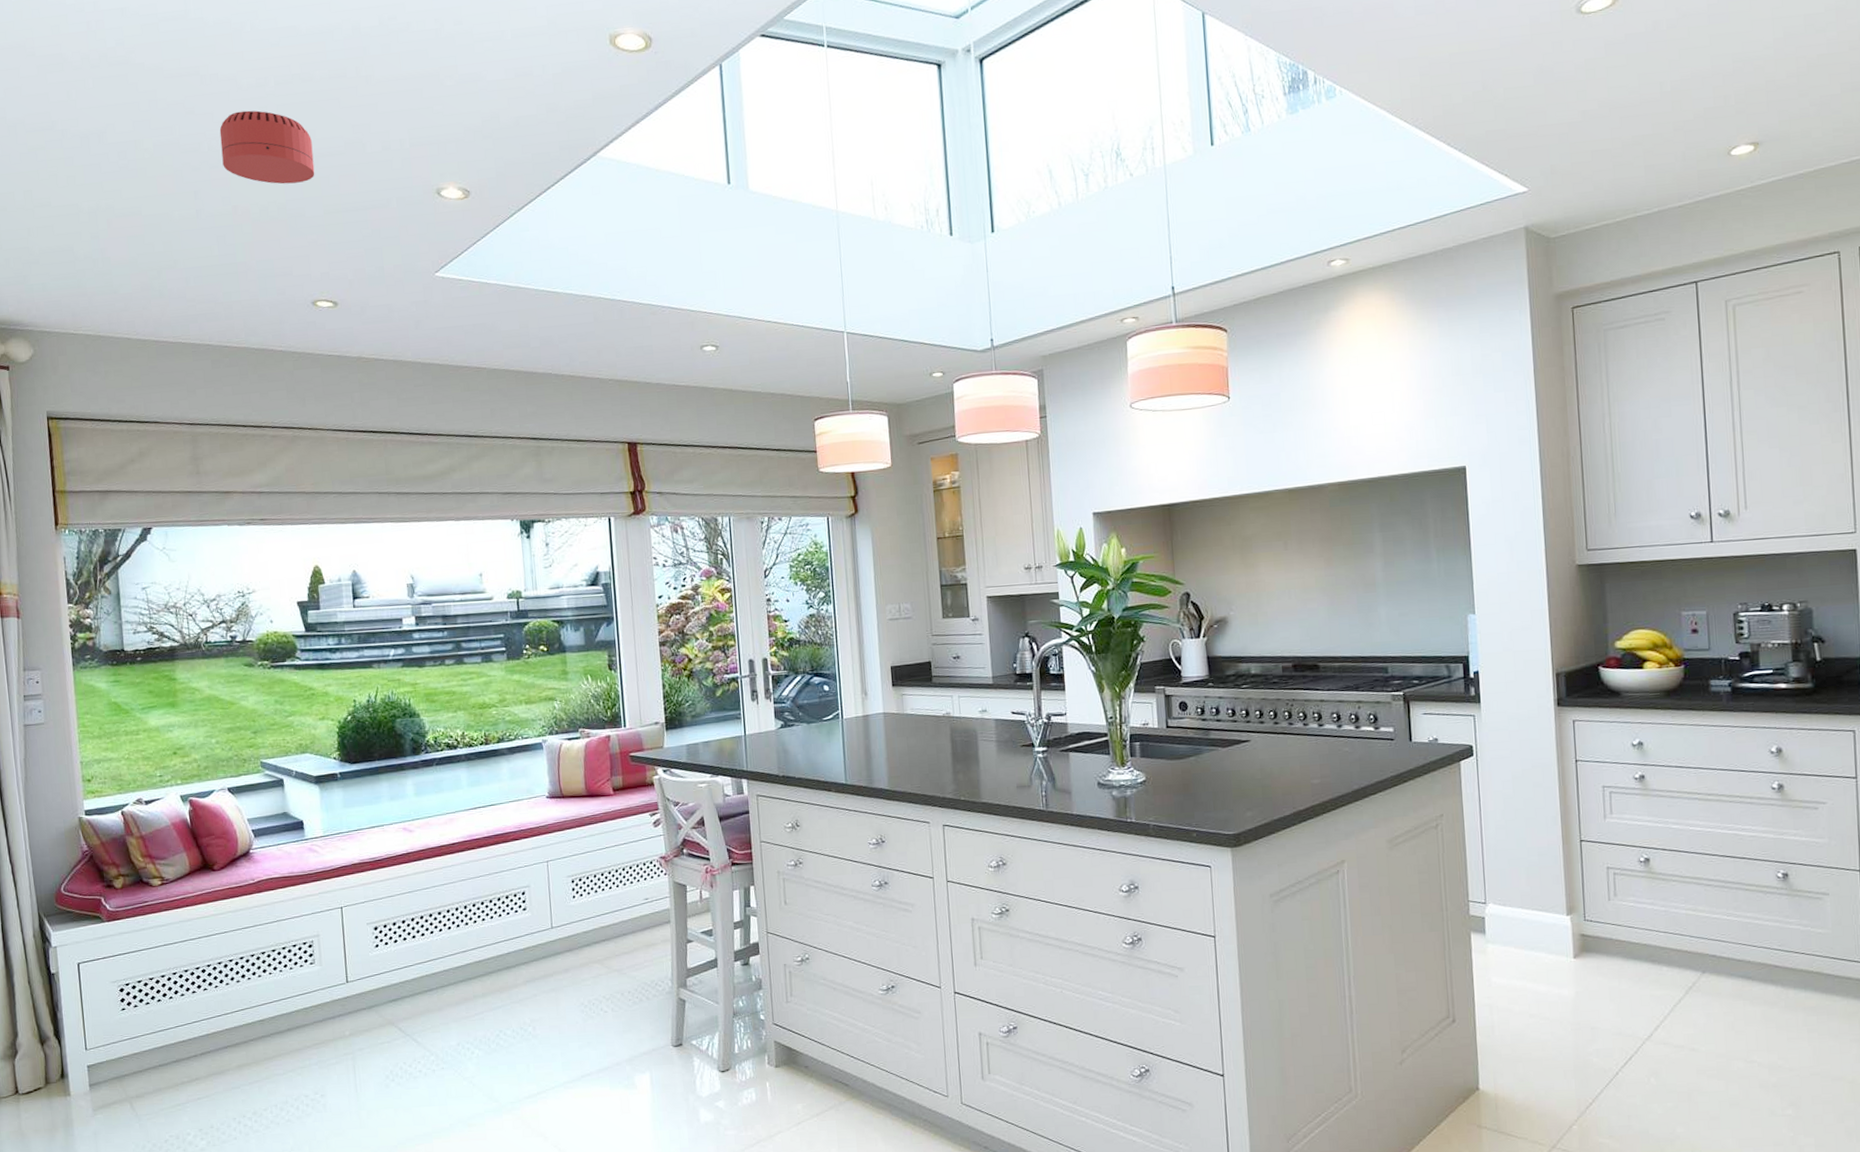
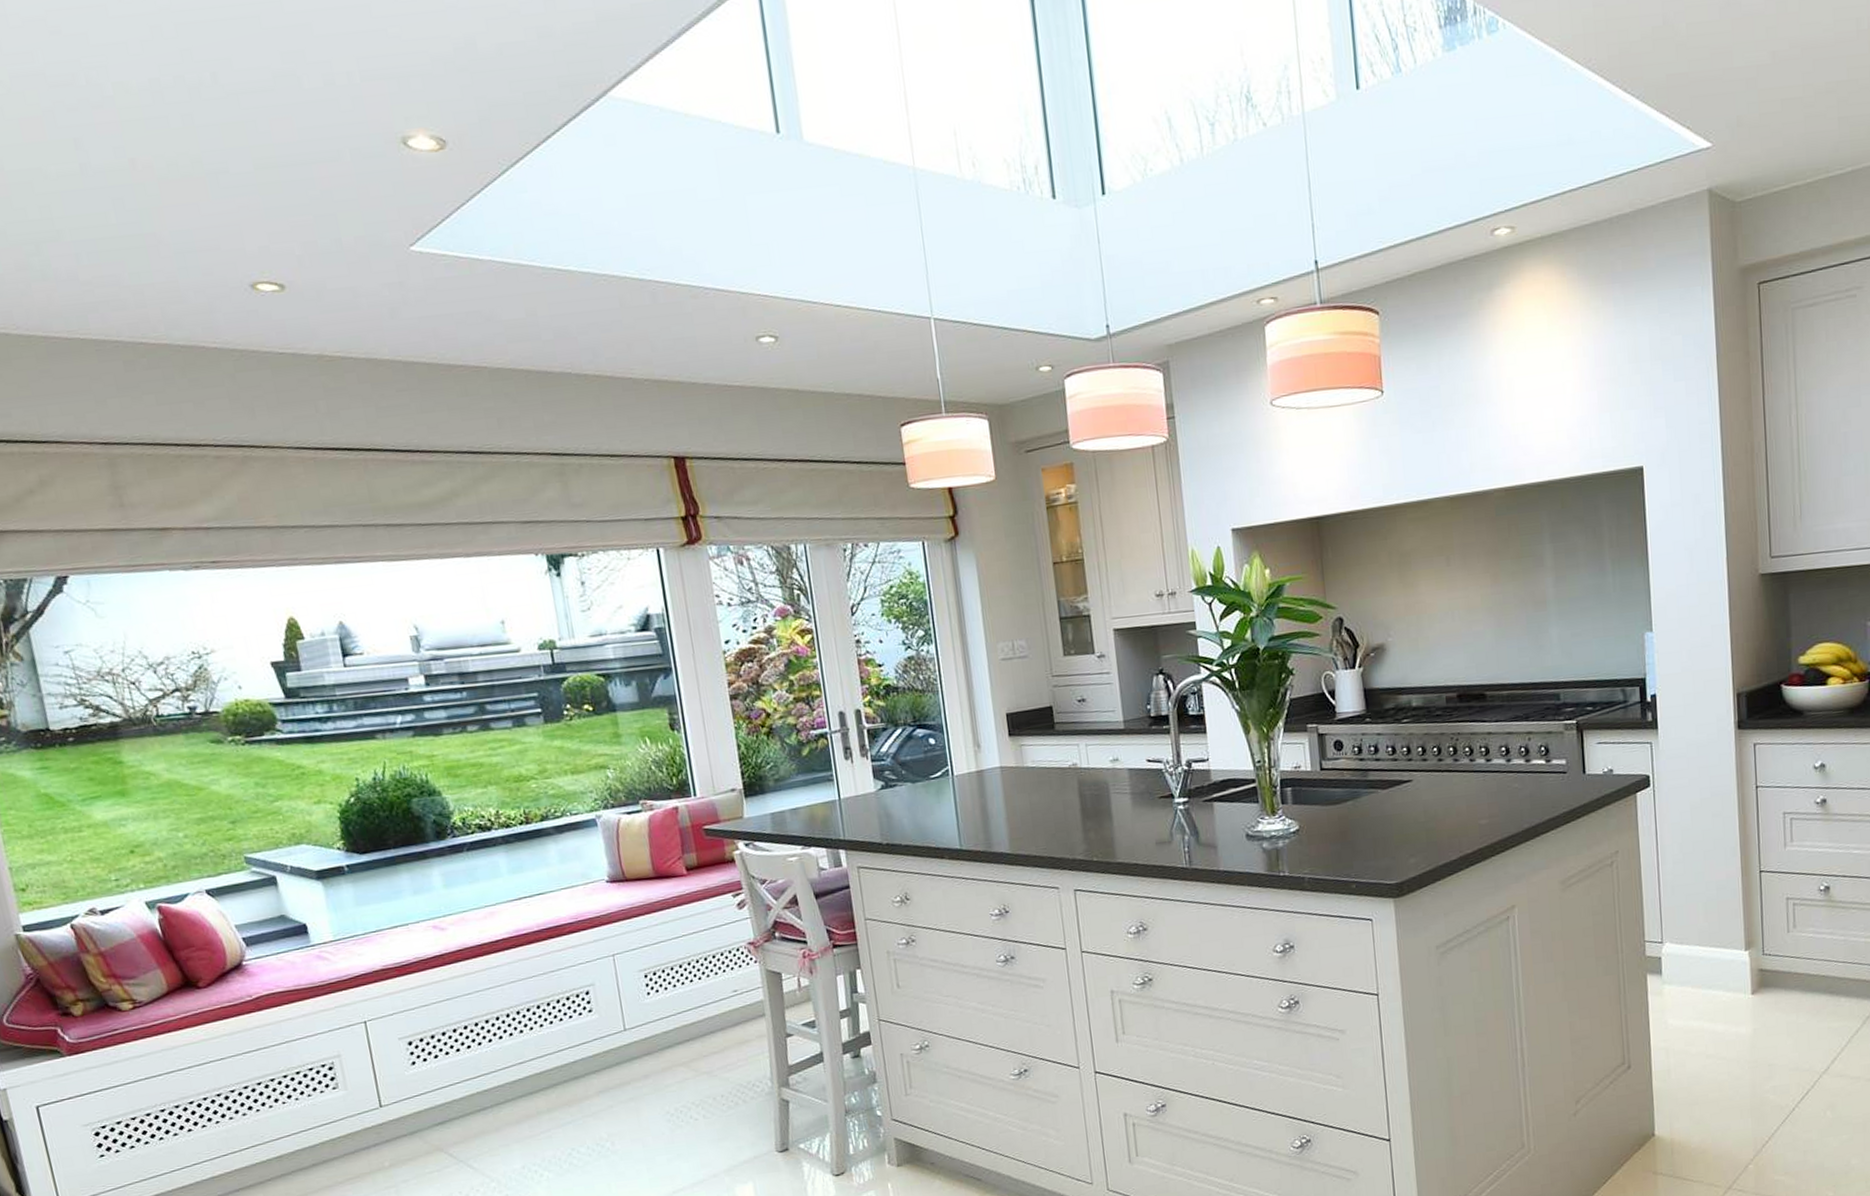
smoke detector: present [219,110,315,184] -> none [99,30,237,130]

